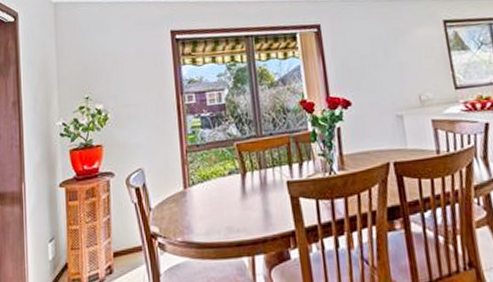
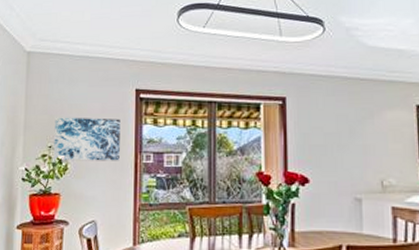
wall art: none [89,62,161,112] -> present [53,117,120,161]

